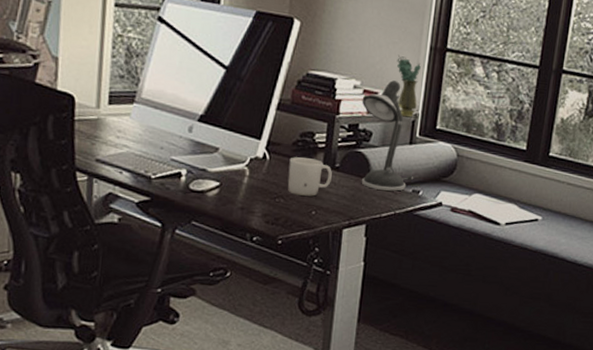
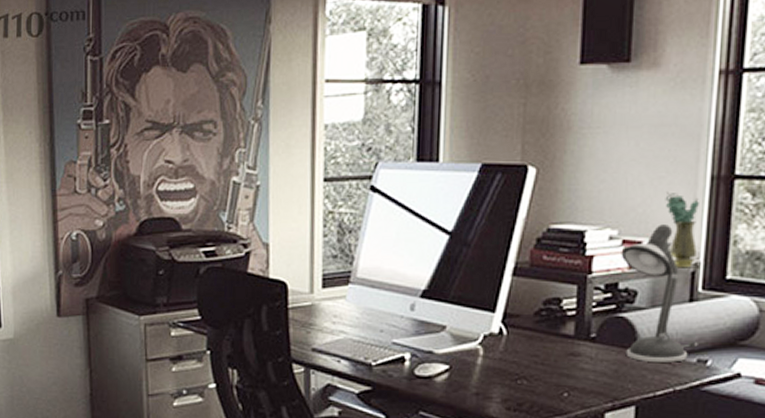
mug: present [287,157,332,196] -> none [530,329,587,375]

